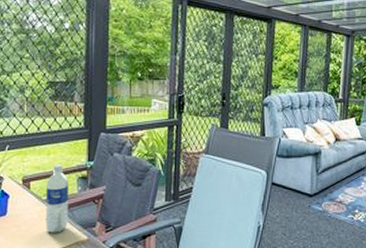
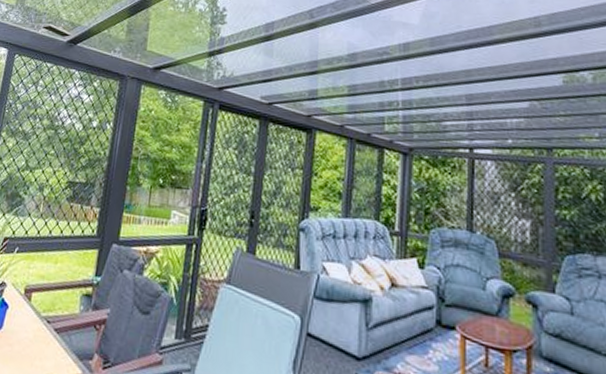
water bottle: present [45,164,69,233] -> none [39,275,72,361]

